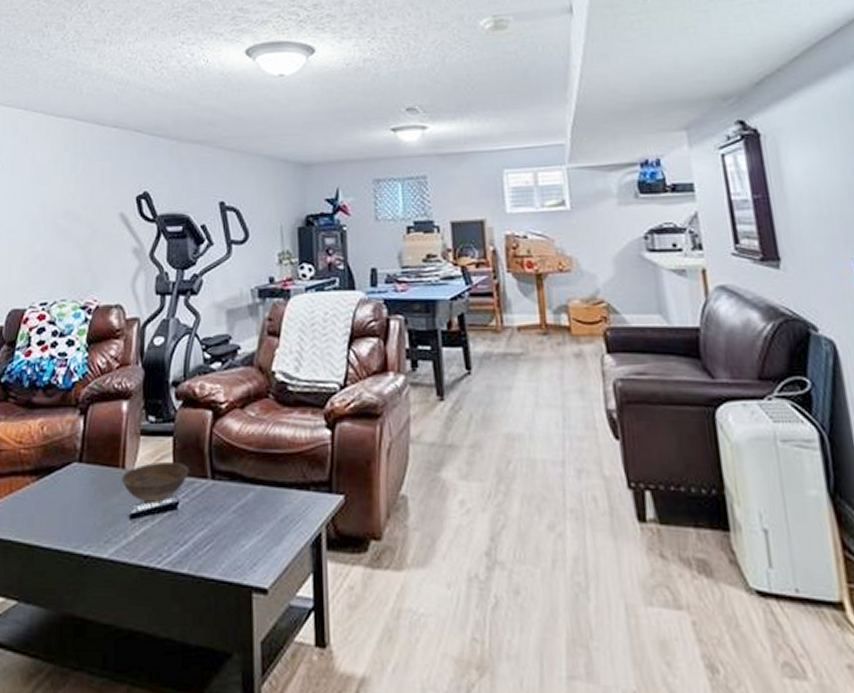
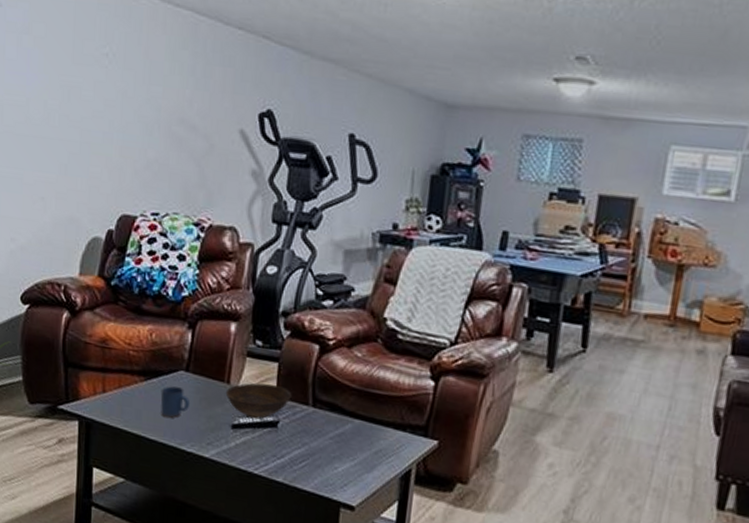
mug: none [53,482,85,518] -> present [160,386,191,418]

